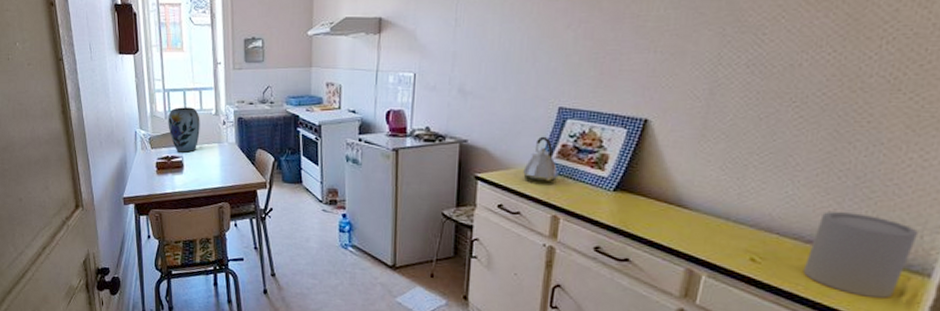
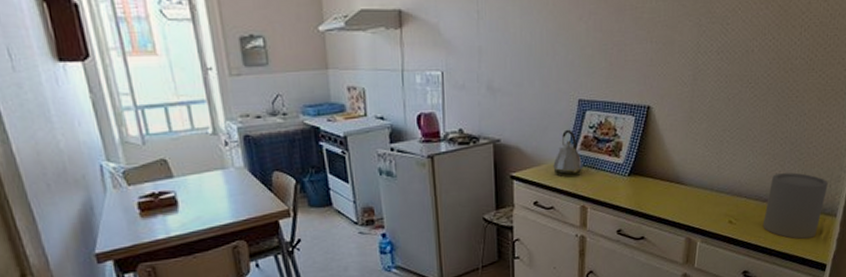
vase: present [168,107,200,154] -> none [146,127,195,188]

